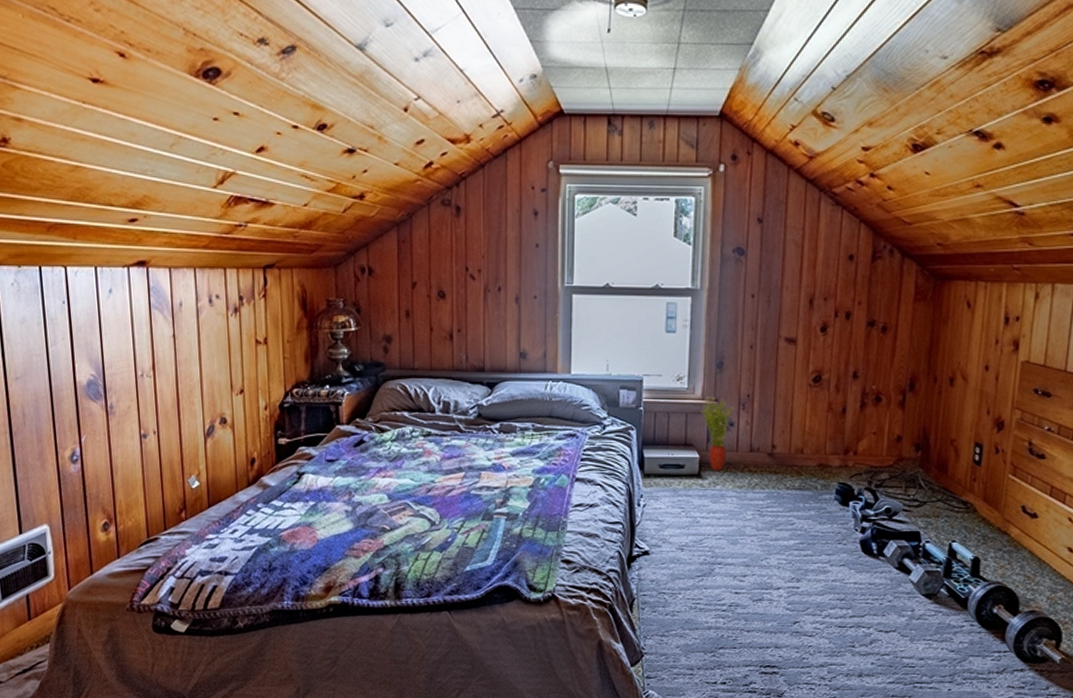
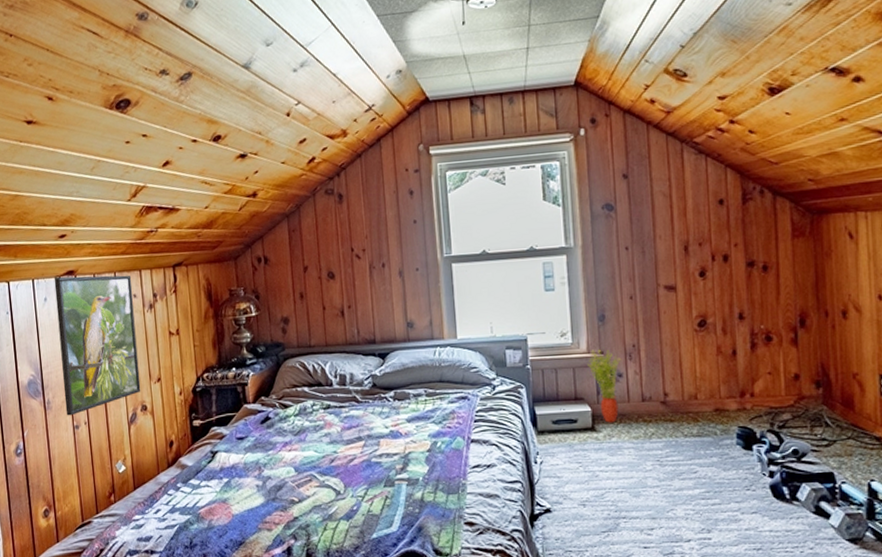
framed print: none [121,266,221,423] -> present [54,275,141,416]

